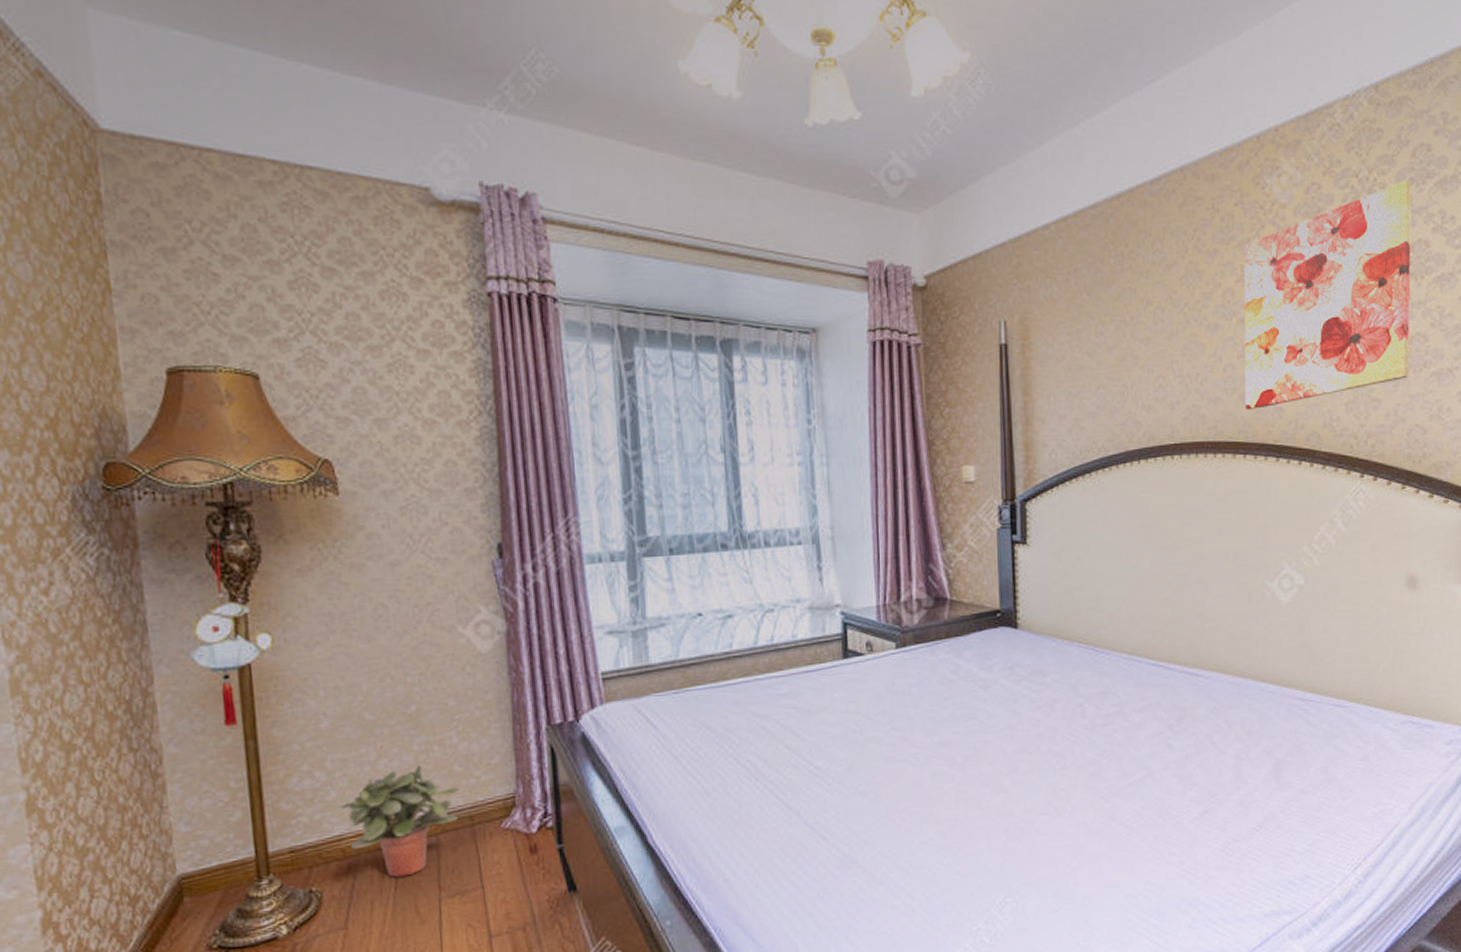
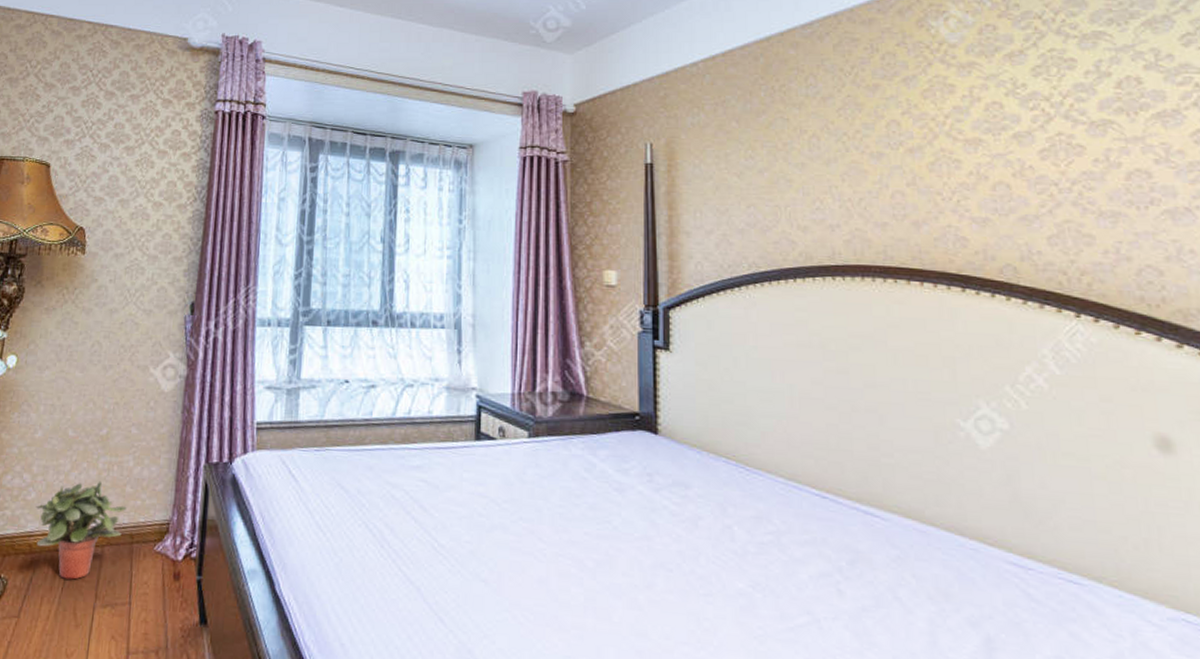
wall art: present [1244,179,1411,410] -> none [910,20,1132,238]

